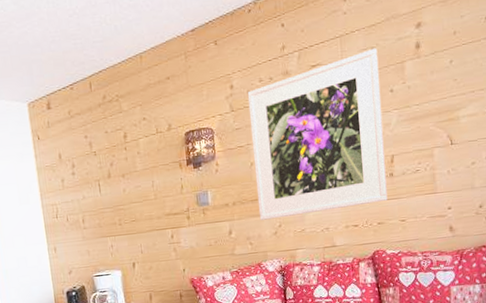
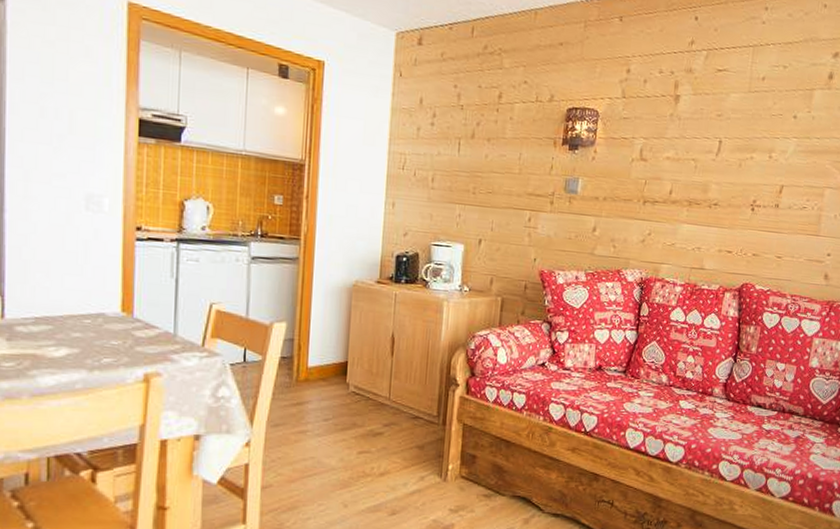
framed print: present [247,48,388,220] -> none [629,67,789,233]

